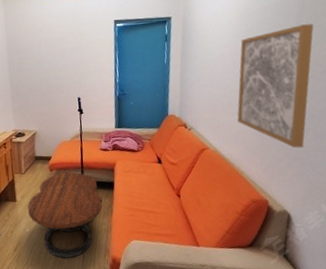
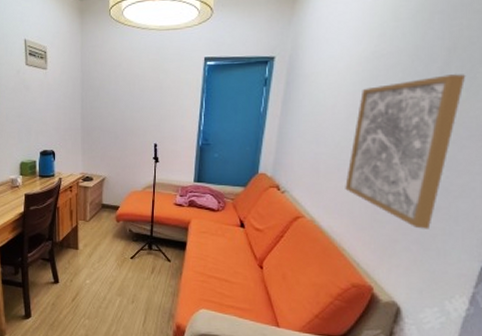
coffee table: present [28,172,103,259] -> none [90,225,171,317]

